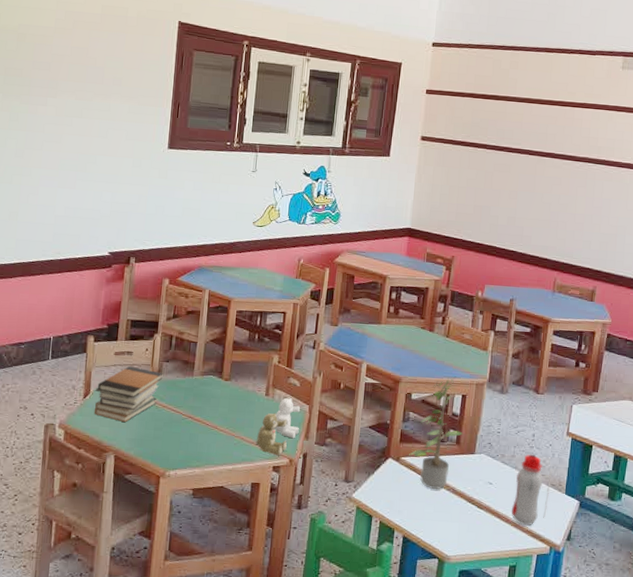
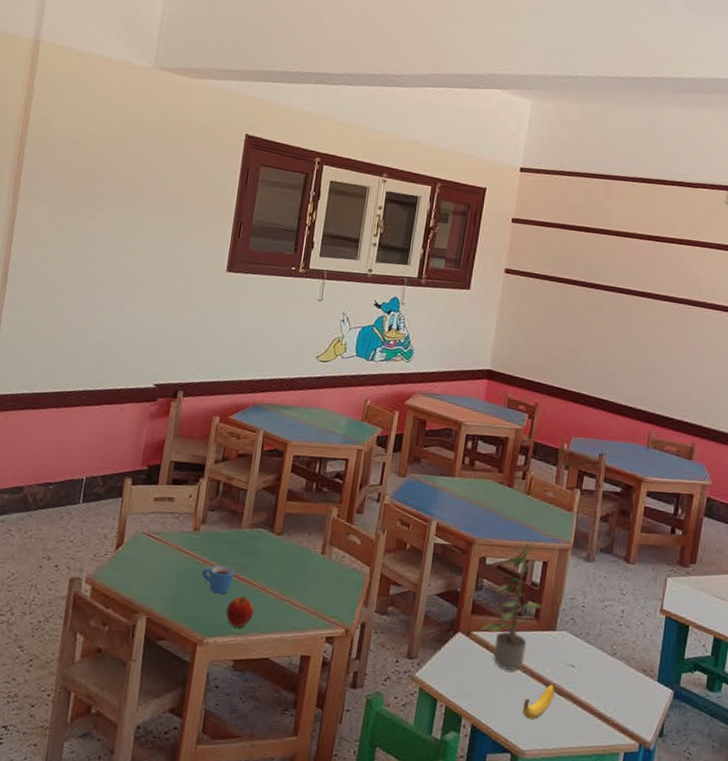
book stack: present [94,366,163,423] -> none [126,514,207,580]
mug: none [161,408,190,433] -> present [201,565,235,594]
apple: none [184,434,209,462] -> present [226,595,255,628]
stuffed animal: present [255,398,300,456] -> none [307,557,360,625]
banana: none [447,499,476,530] -> present [522,684,556,719]
water bottle: present [511,454,553,526] -> none [595,633,644,718]

